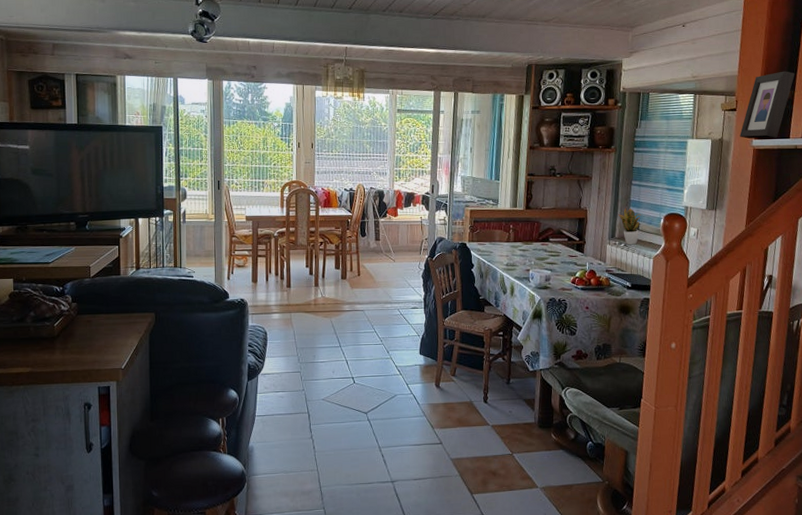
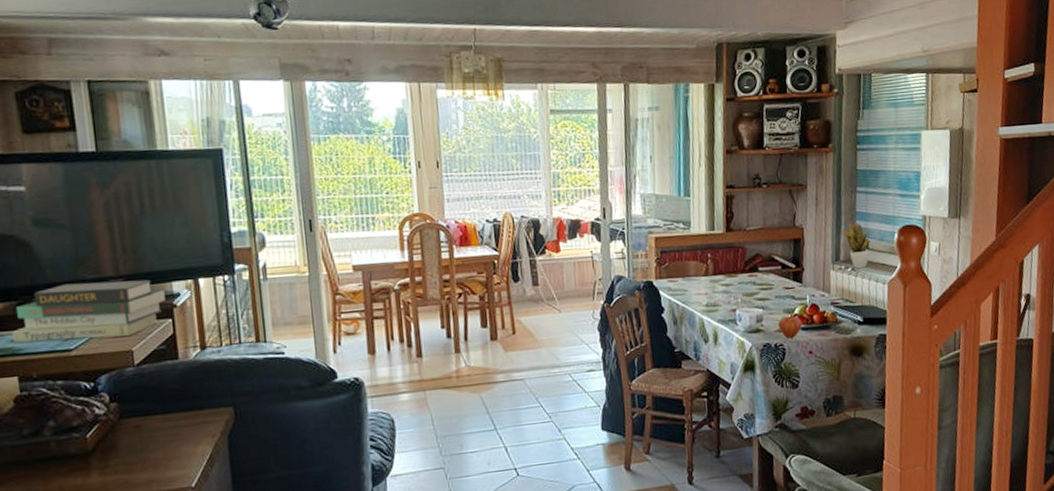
books: none [12,216,115,257] -> present [11,279,165,344]
fruit: none [562,276,581,296] -> present [778,313,802,339]
picture frame: present [740,71,796,139] -> none [983,39,1045,127]

